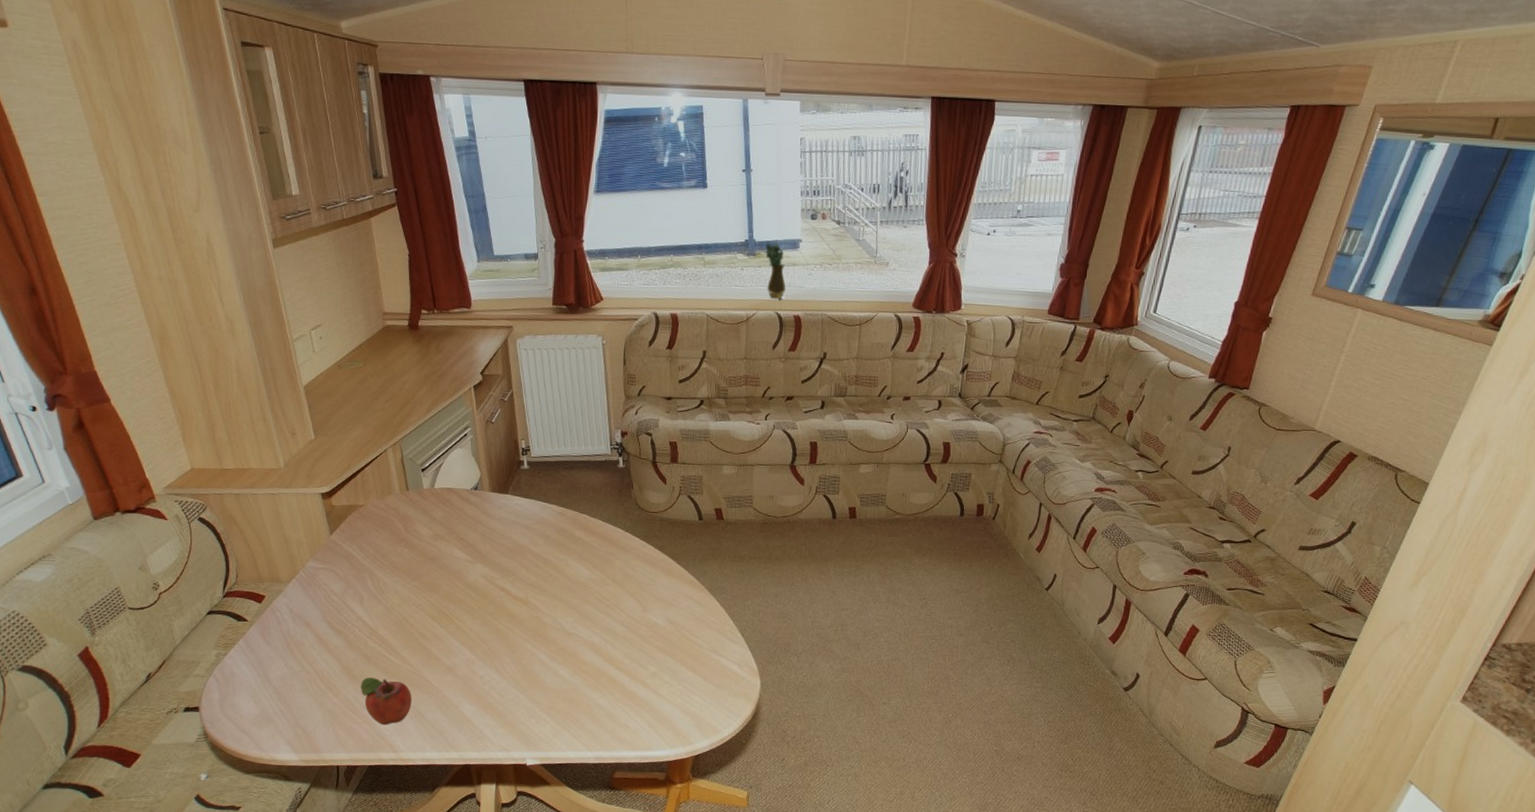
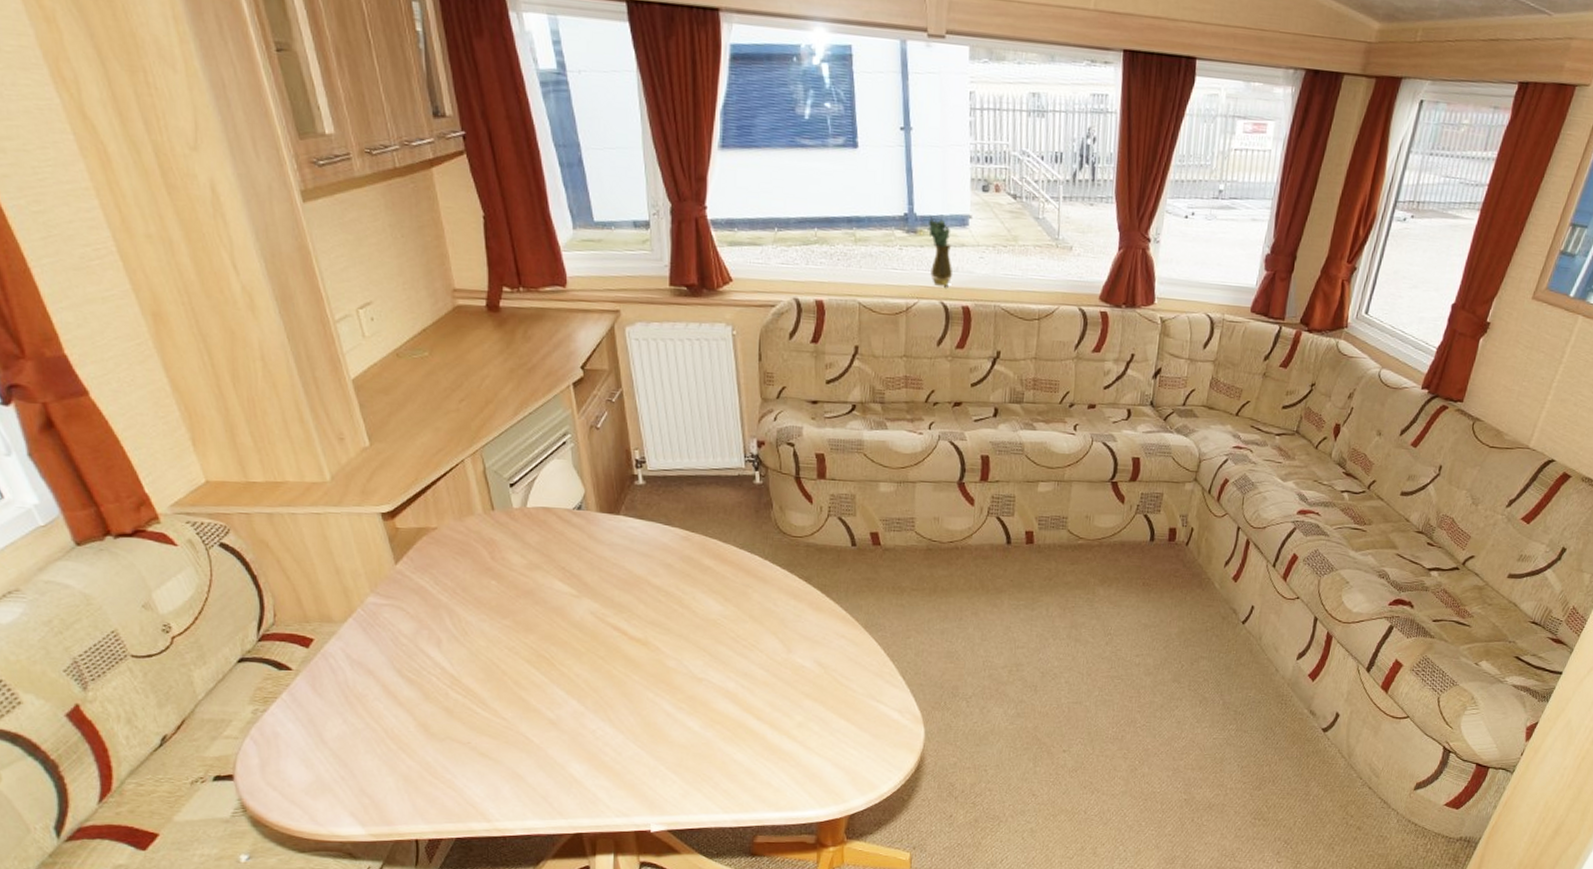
fruit: present [360,677,412,726] -> none [441,734,507,791]

